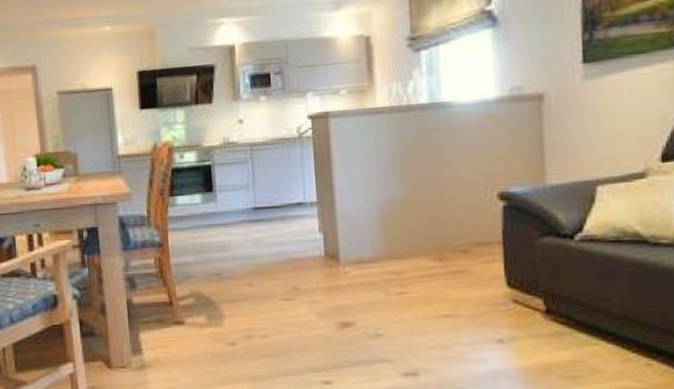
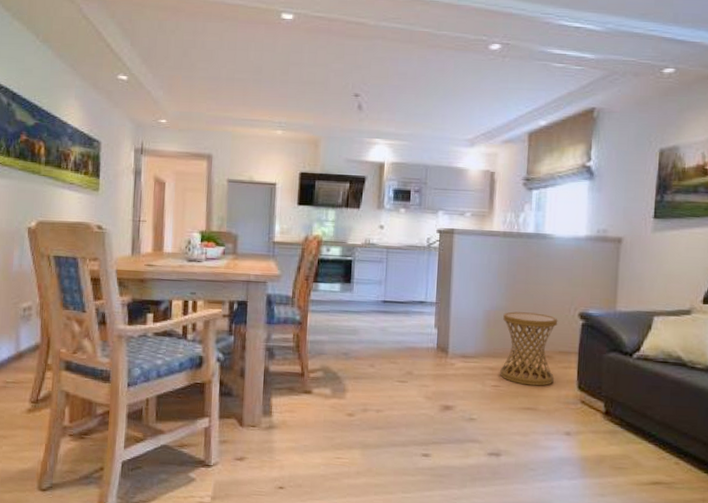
side table: none [402,199,475,288] -> present [500,311,558,386]

